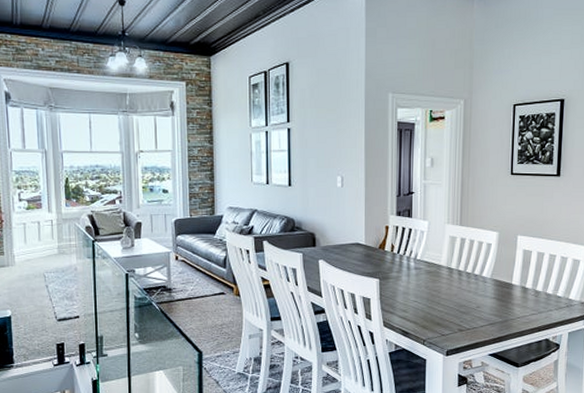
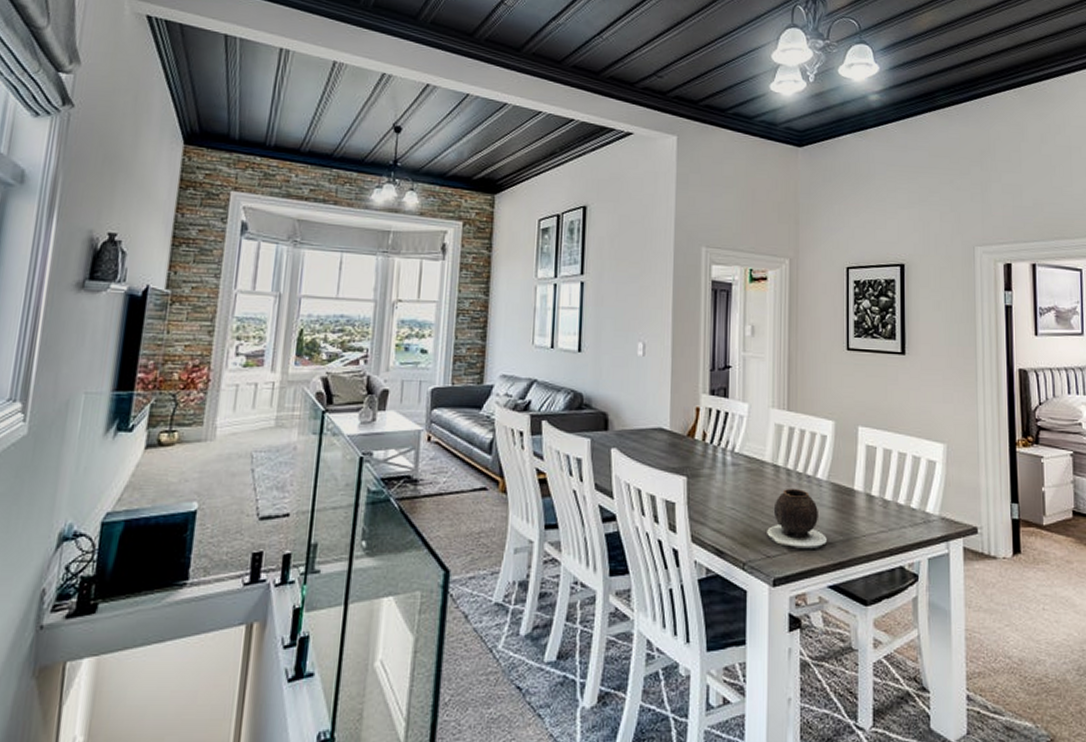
vase: none [442,284,489,329] -> present [767,488,827,550]

